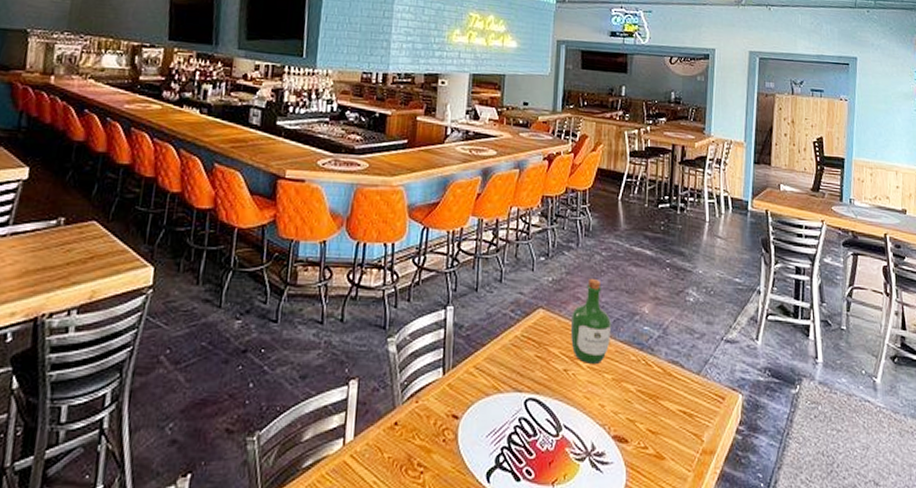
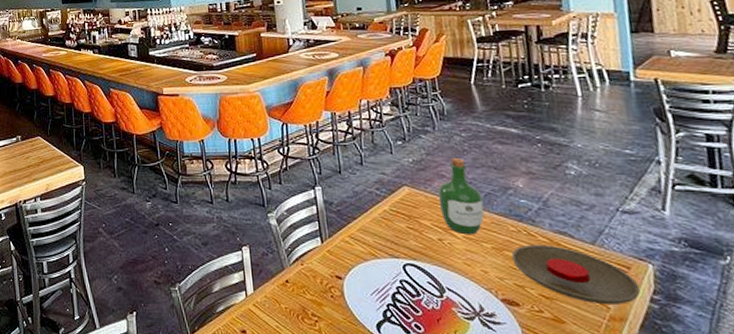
plate: none [628,375,730,437] -> present [511,244,641,305]

